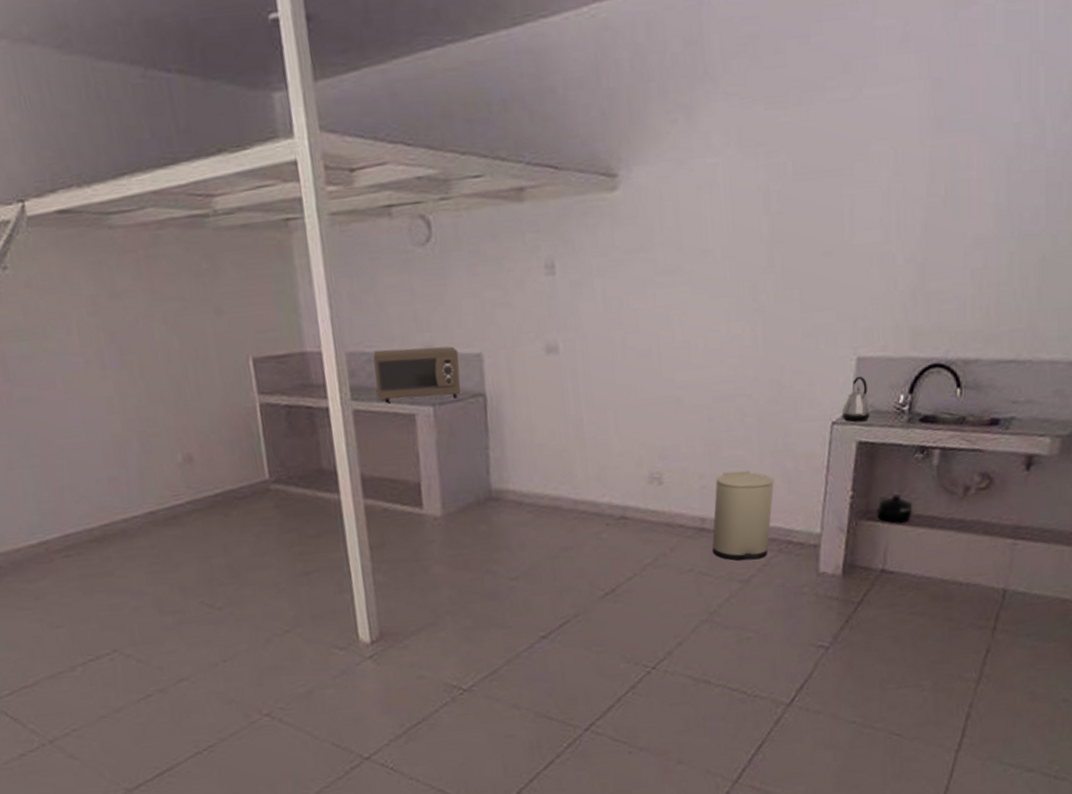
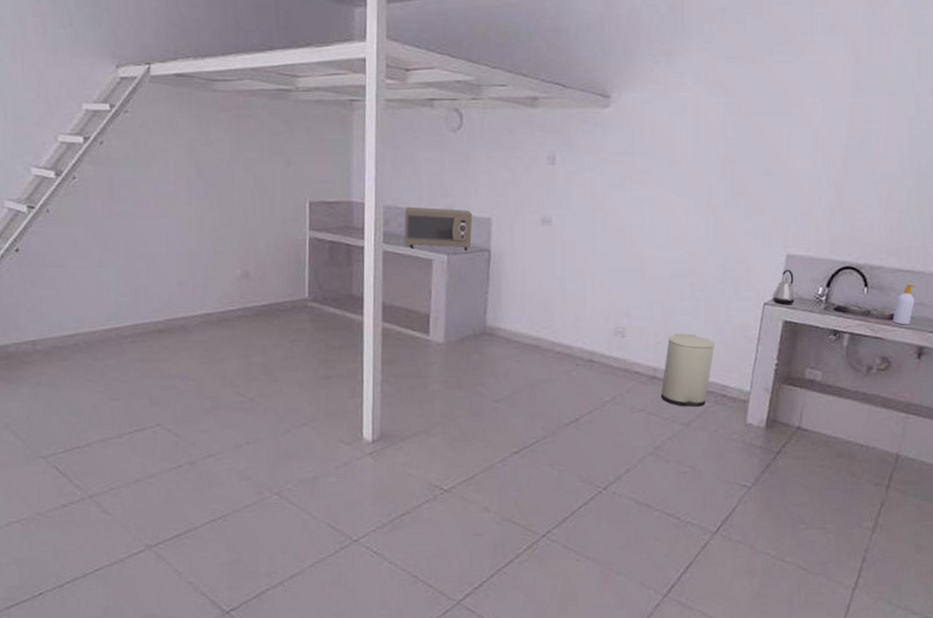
saucepan: present [877,493,913,524] -> none [796,366,826,391]
soap bottle: none [993,378,1021,431] -> present [892,284,915,325]

